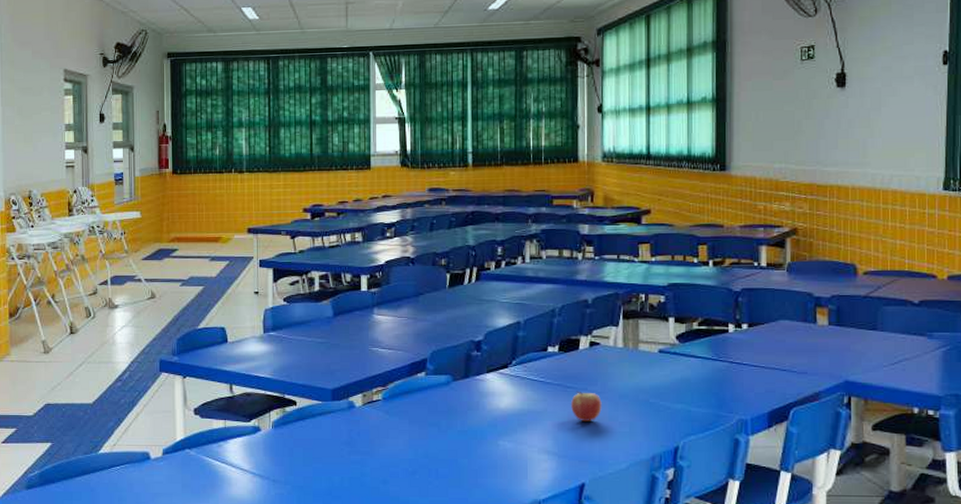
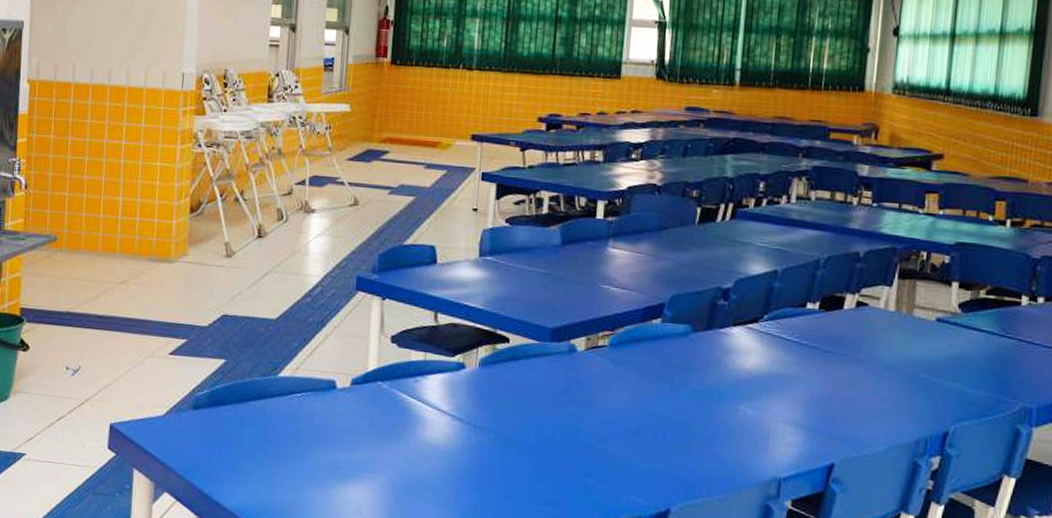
fruit: present [571,391,602,421] -> none [827,356,864,393]

